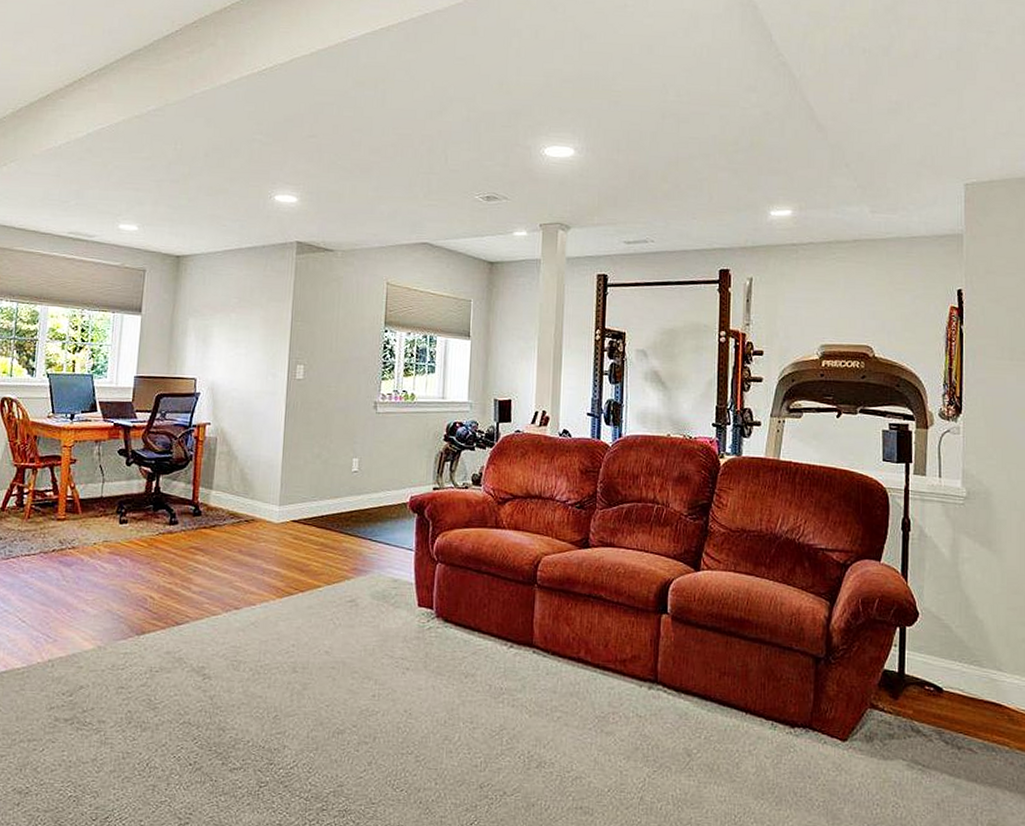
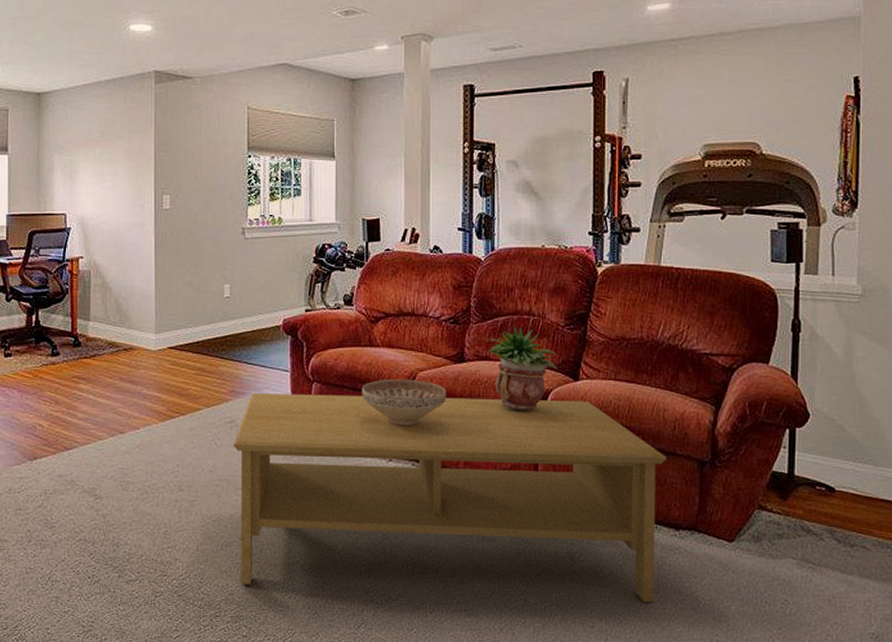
coffee table: none [351,572,783,804] -> present [233,393,667,603]
decorative bowl: none [485,562,571,612] -> present [361,379,447,426]
potted plant: none [612,514,680,600] -> present [488,326,558,410]

